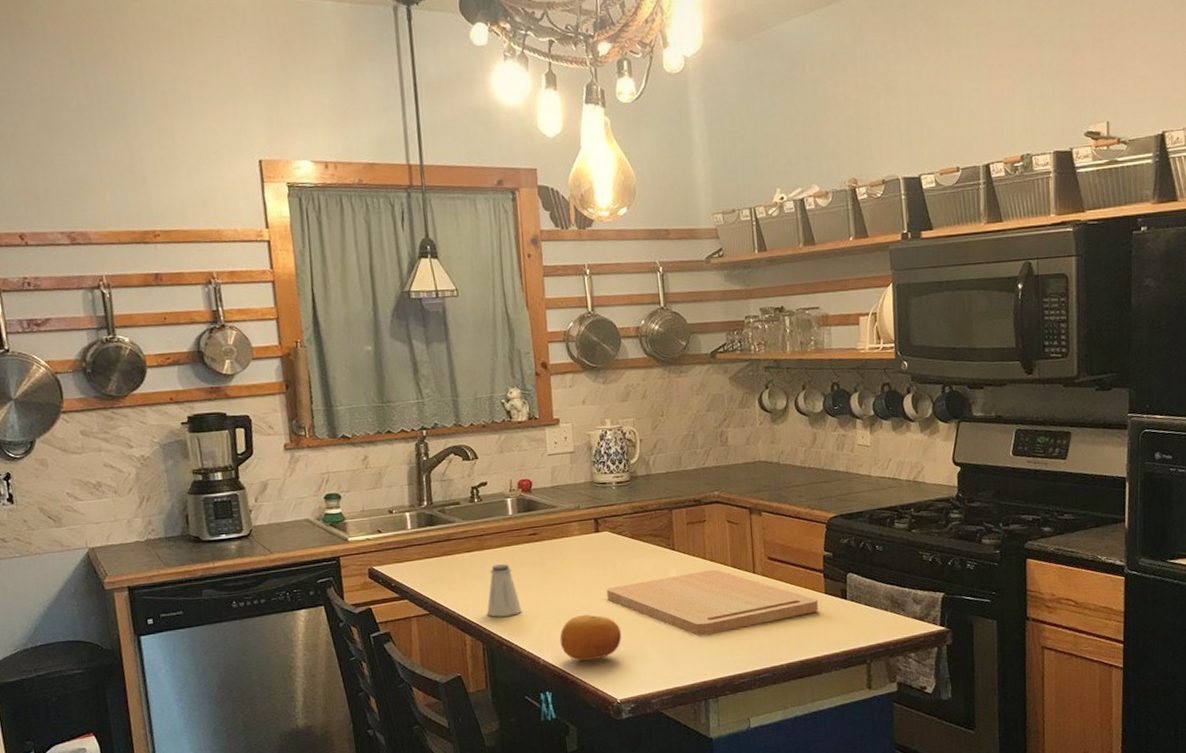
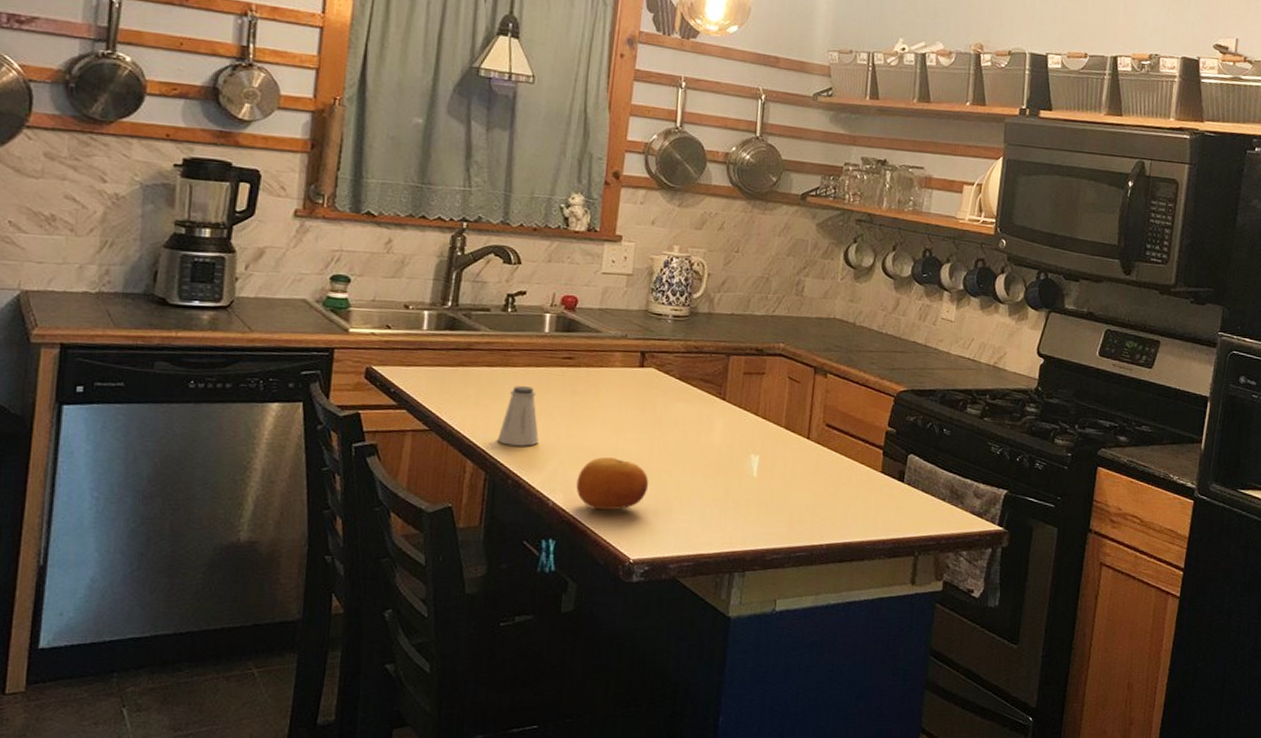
cutting board: present [606,569,818,635] -> none [640,427,872,500]

